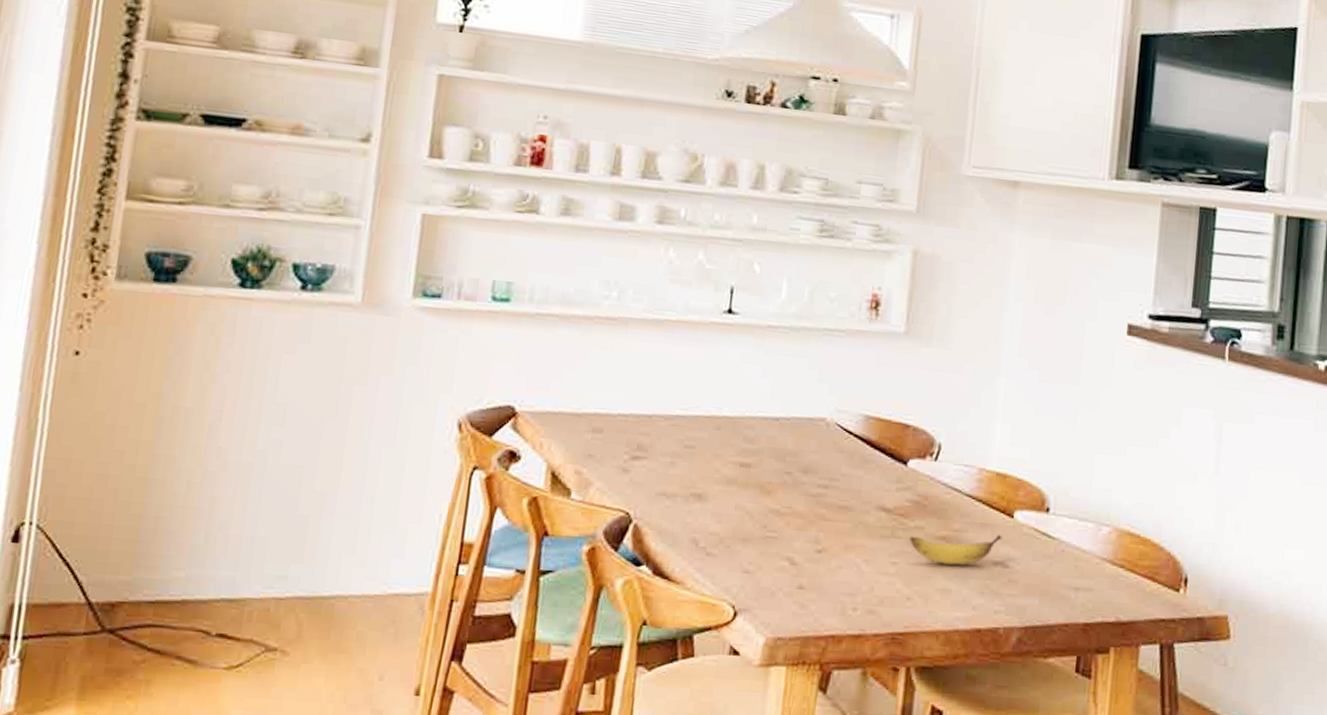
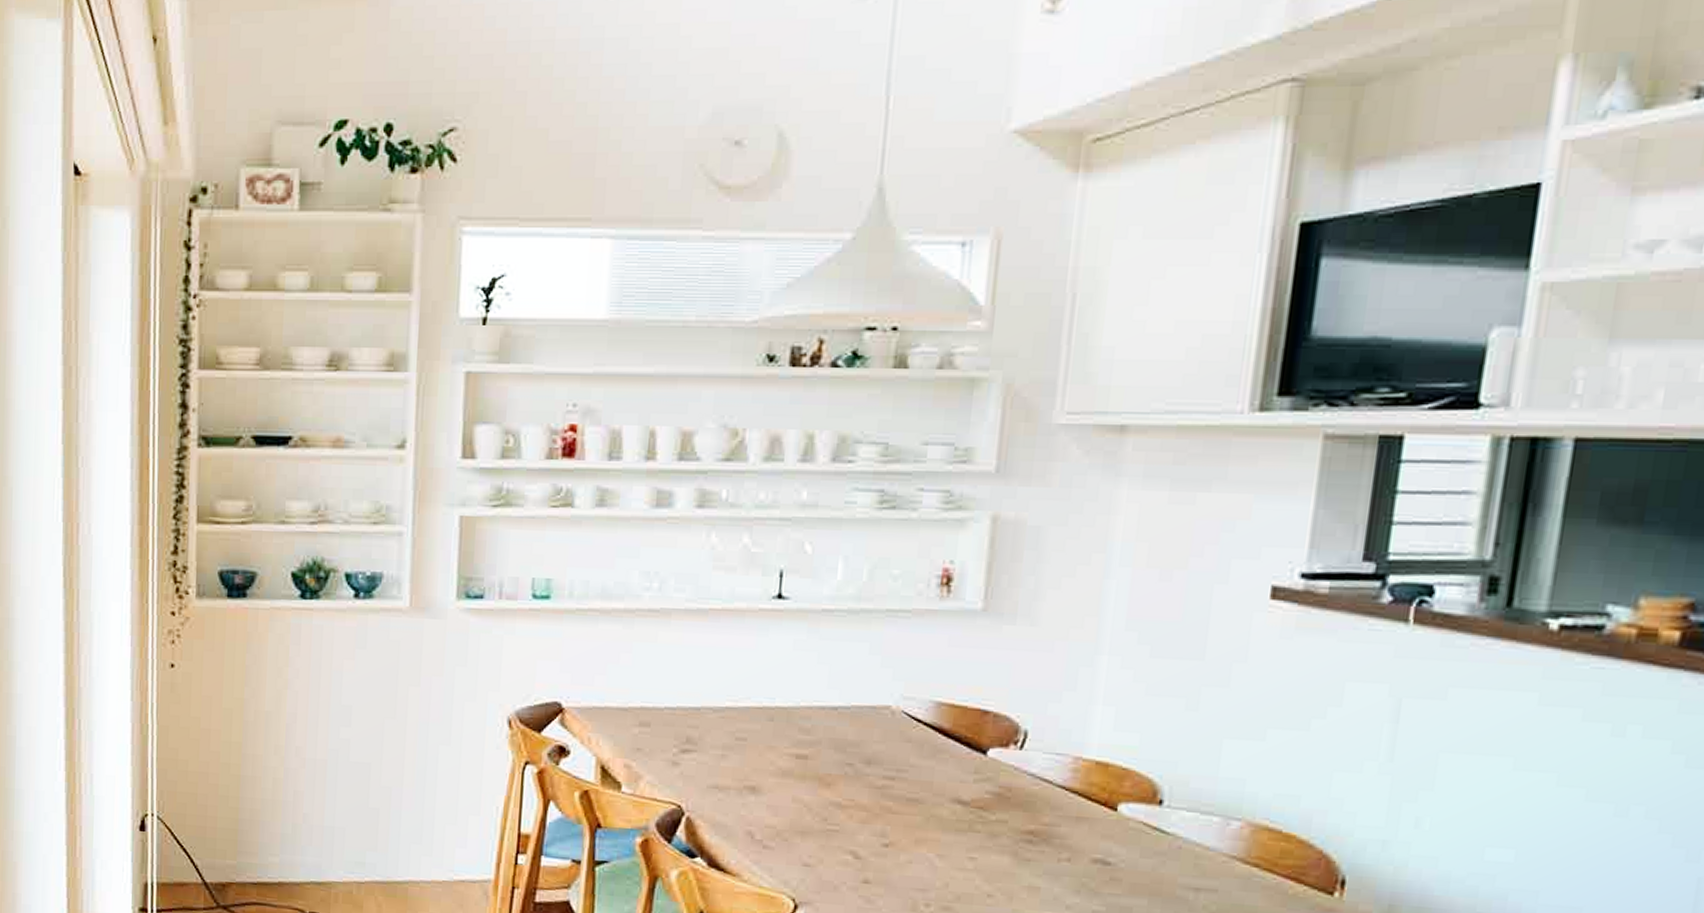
banana: present [910,534,1002,565] -> none [990,829,1103,861]

